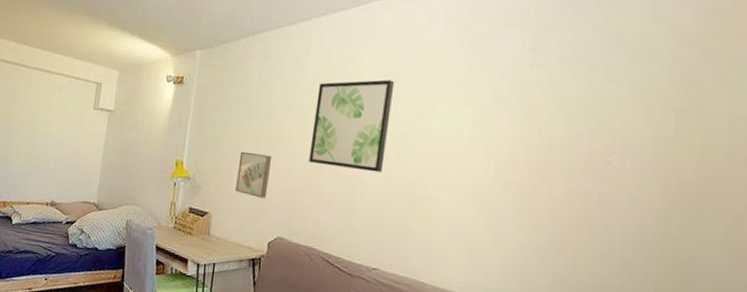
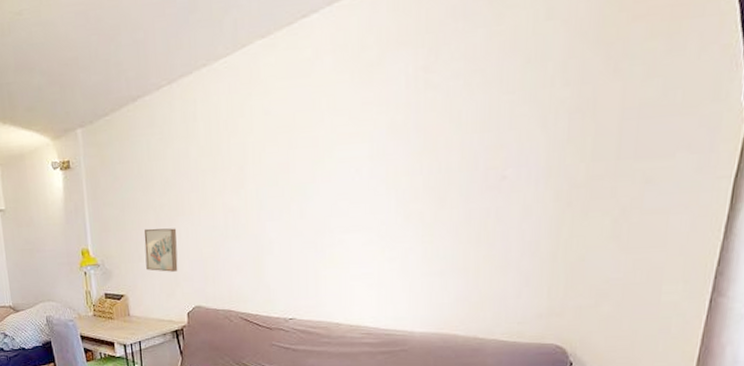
wall art: present [309,79,395,173] -> none [211,127,289,229]

